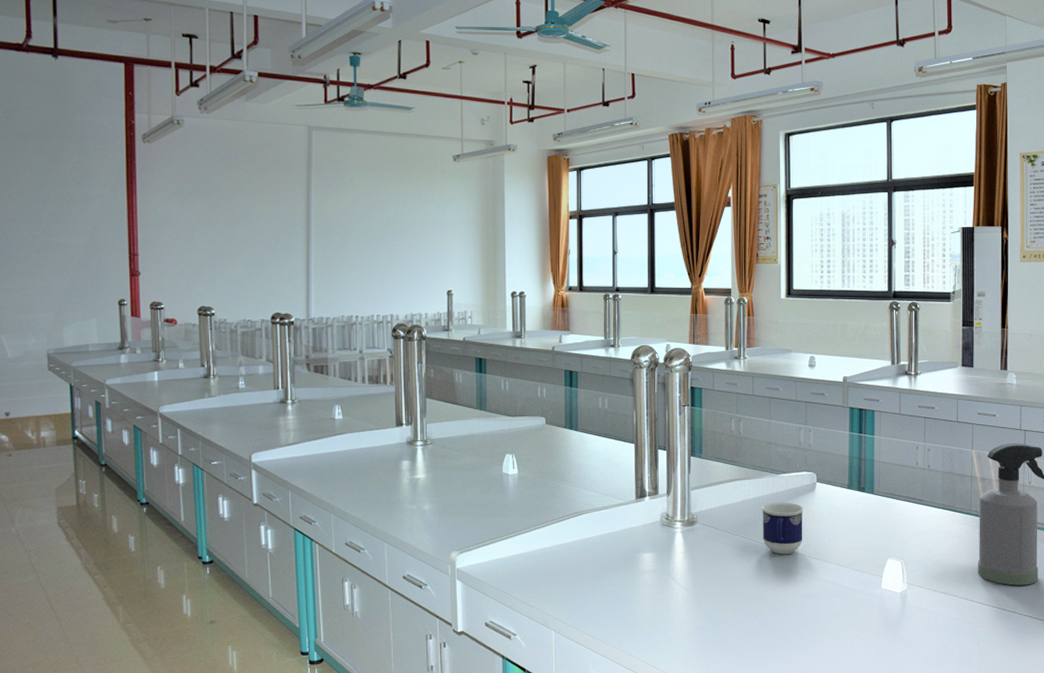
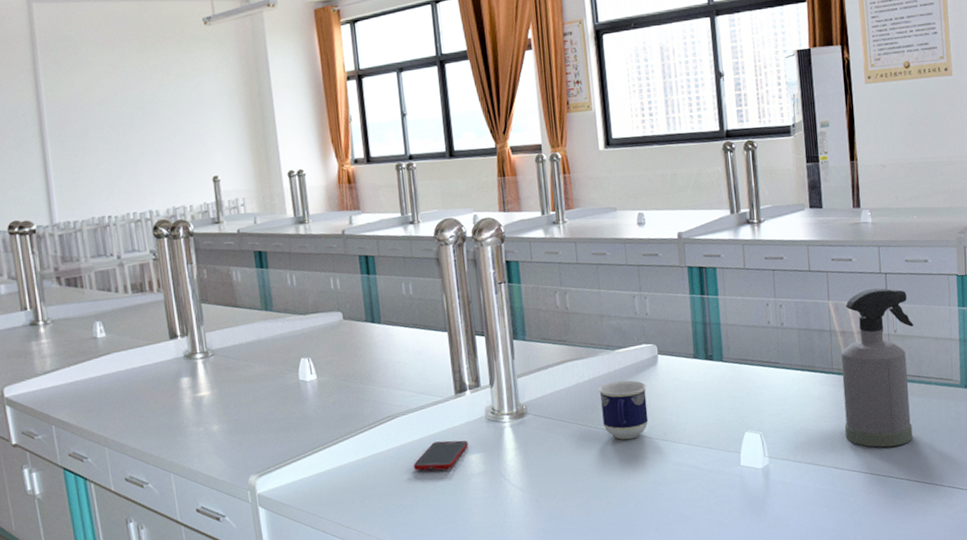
cell phone: none [593,539,643,565] -> present [413,440,468,471]

